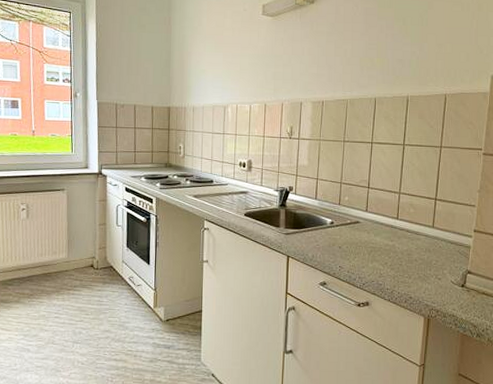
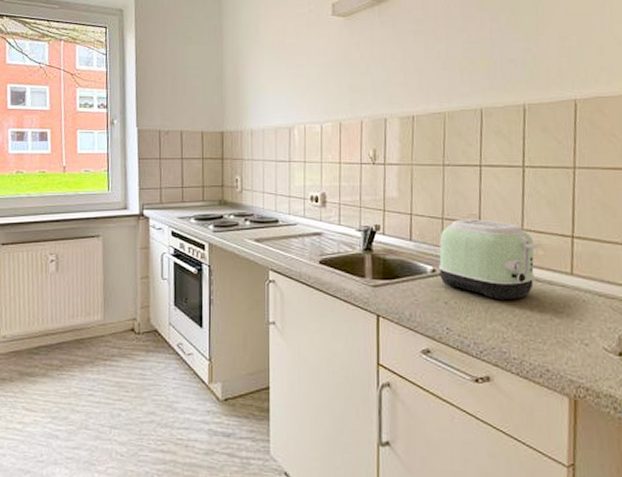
toaster: none [335,184,411,246] -> present [438,219,539,301]

